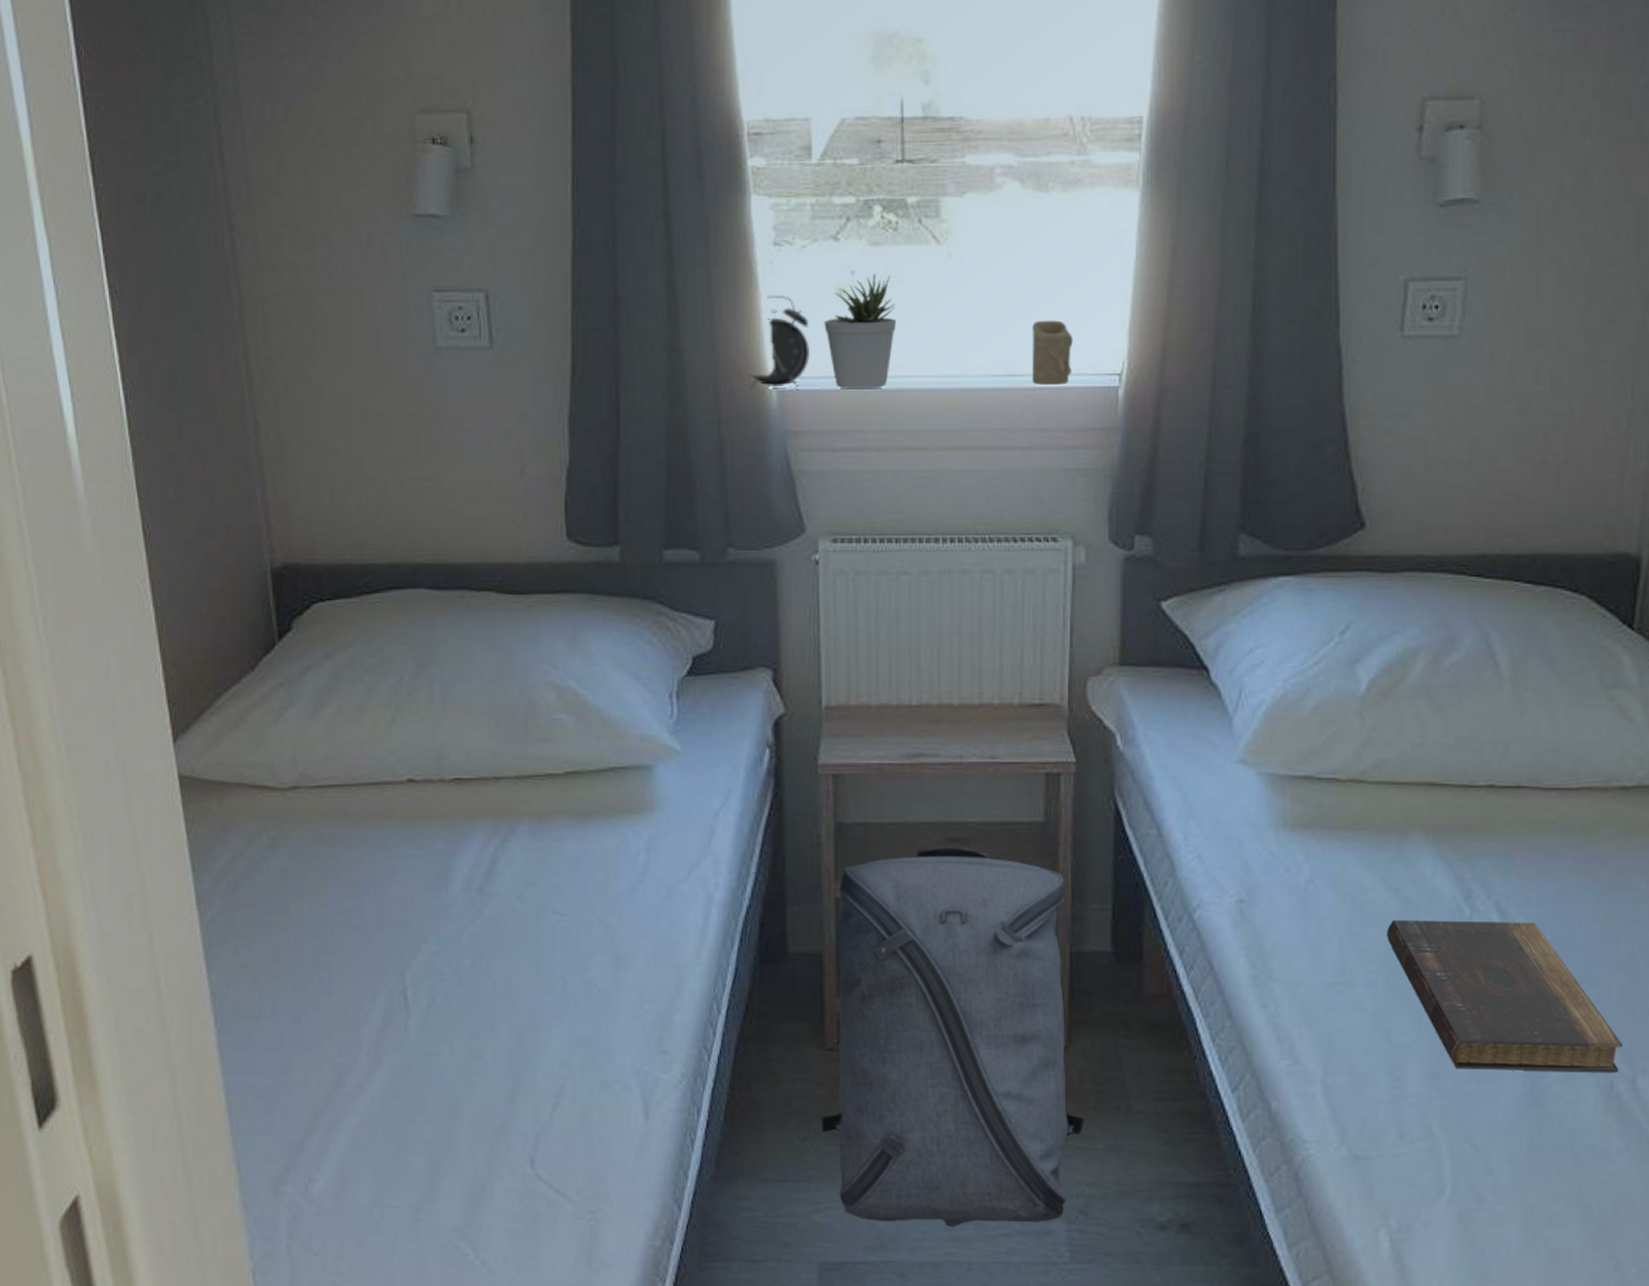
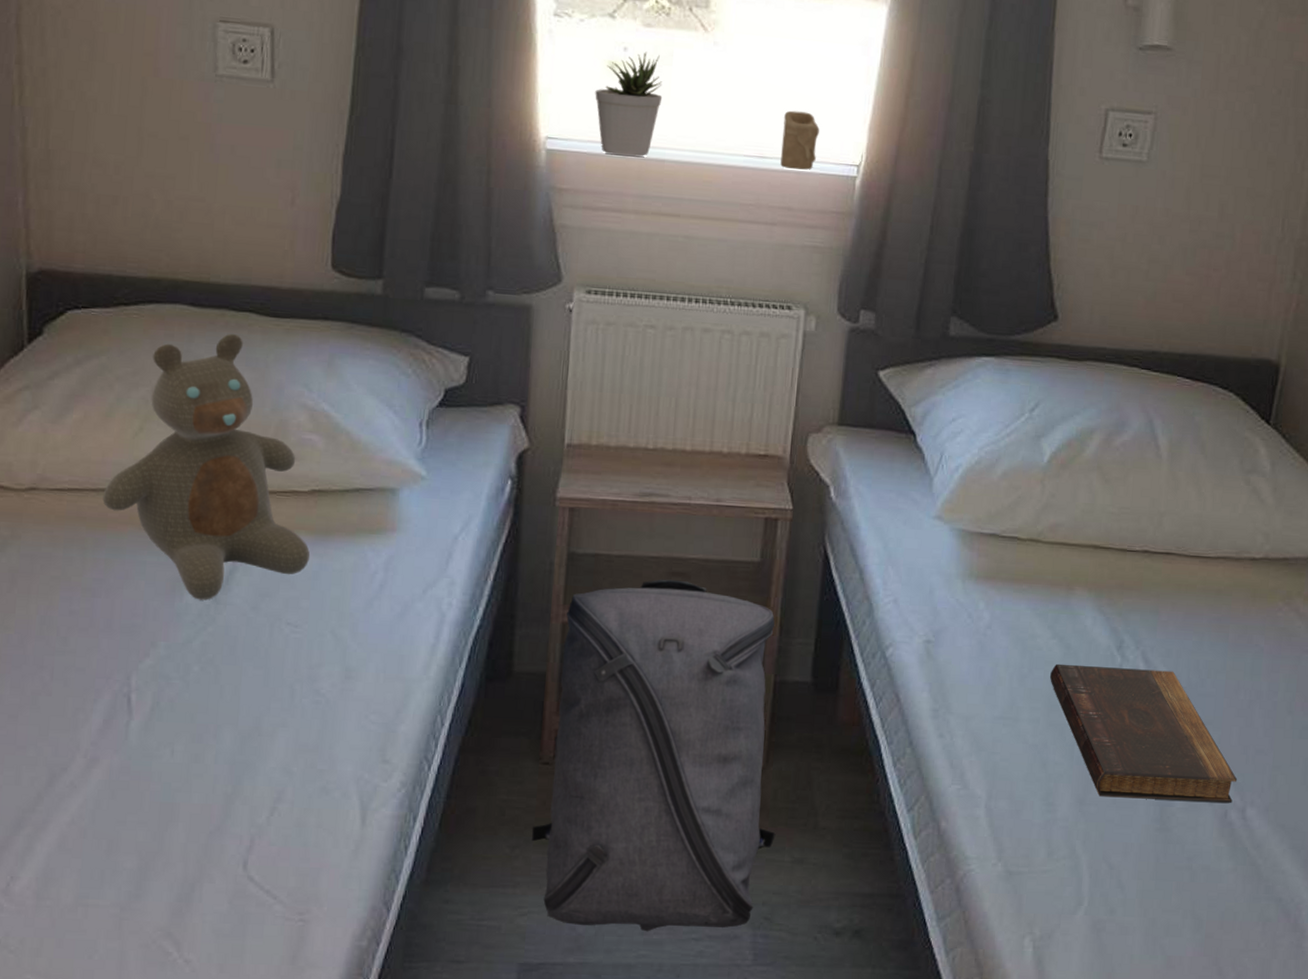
teddy bear: none [363,614,571,892] -> present [102,333,311,600]
alarm clock: present [750,296,810,389] -> none [521,61,582,150]

